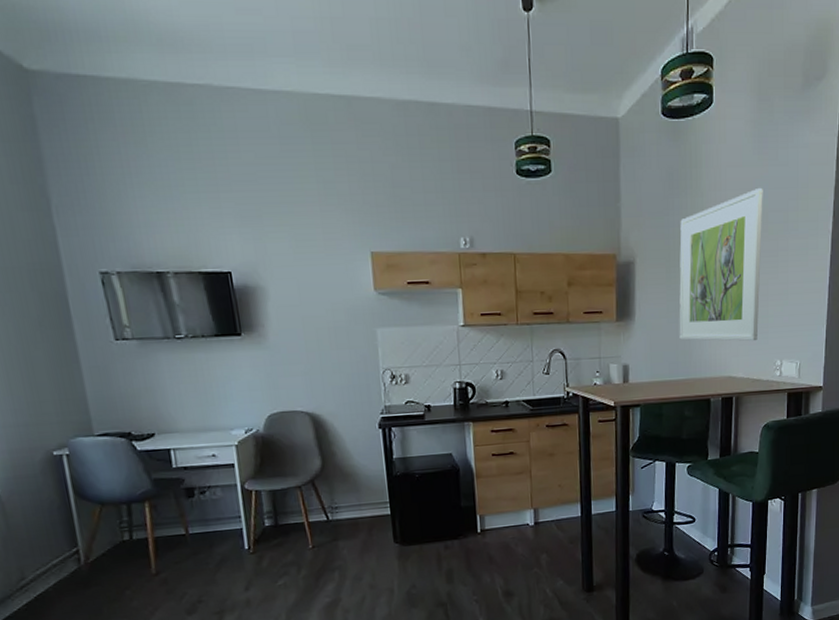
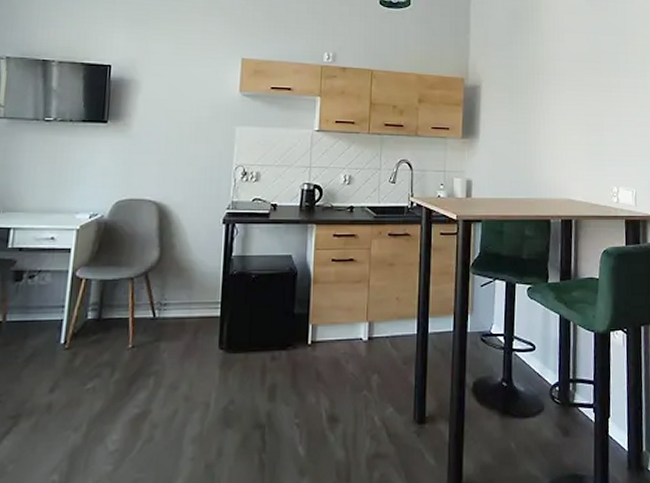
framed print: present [679,187,763,341] -> none [520,32,596,167]

